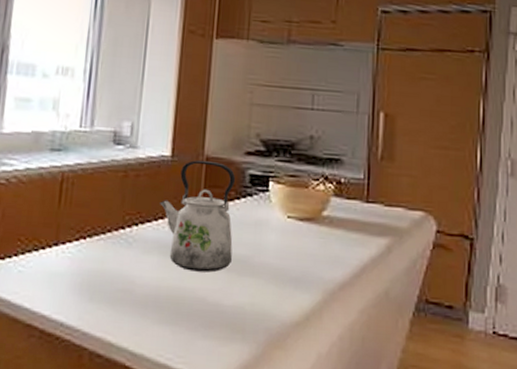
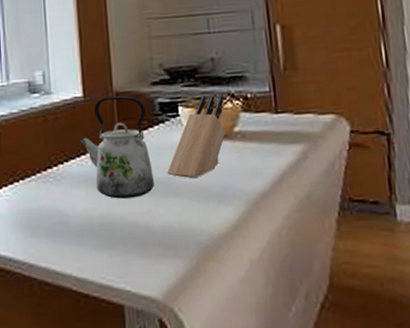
knife block: none [247,172,317,260] -> present [167,94,226,179]

